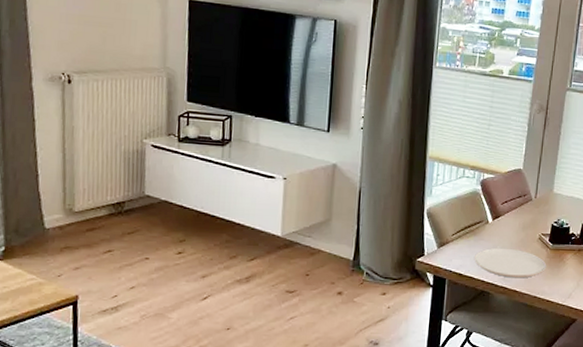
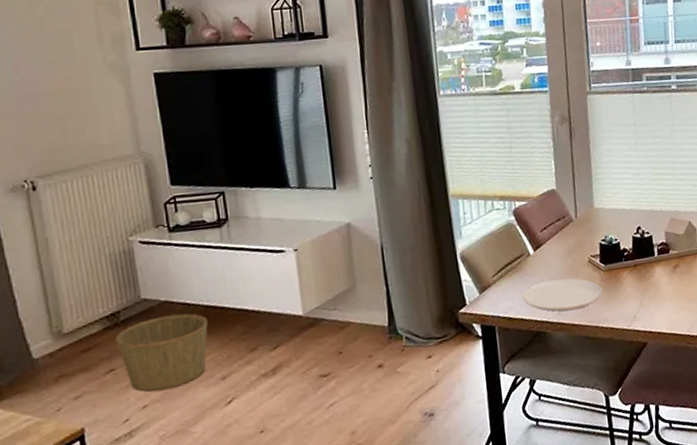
basket: none [117,213,198,277] -> present [116,313,208,392]

